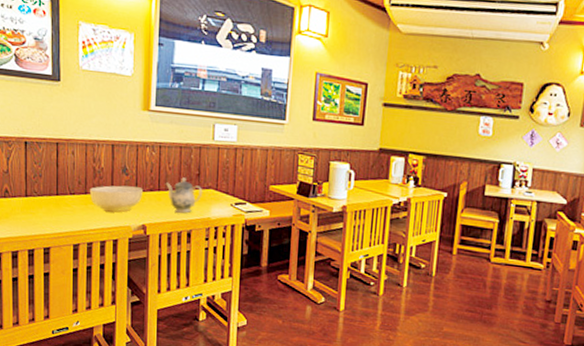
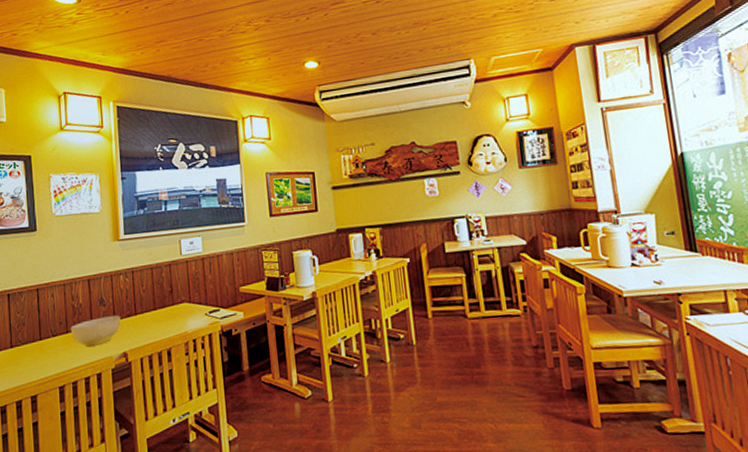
teapot: present [165,177,203,213] -> none [141,297,178,333]

